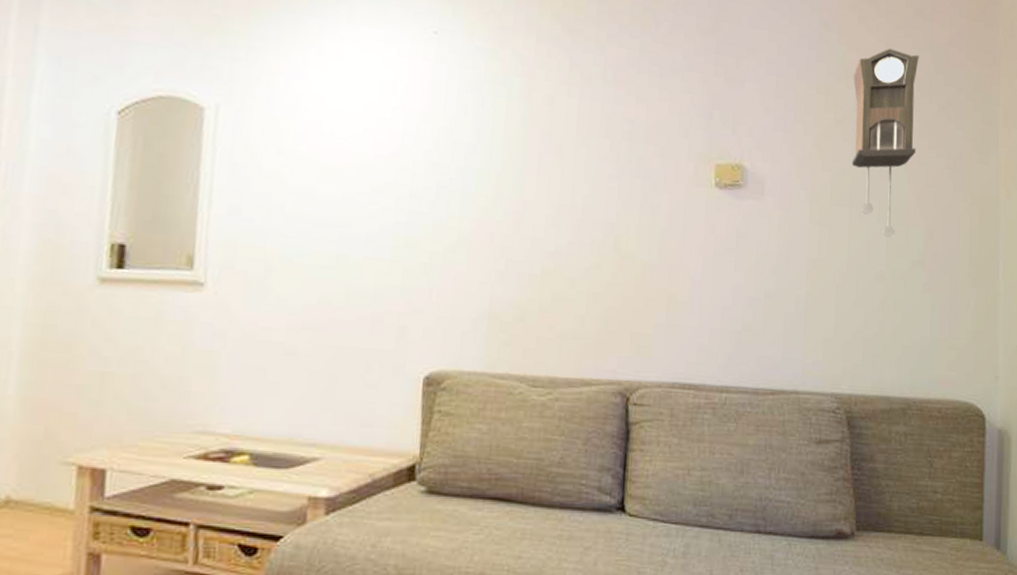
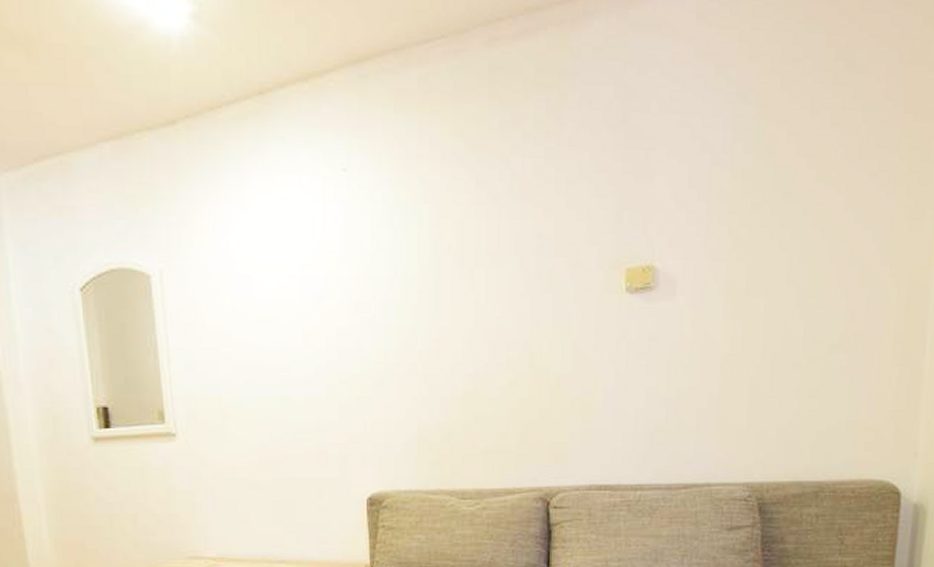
pendulum clock: present [851,48,919,238] -> none [768,113,849,324]

